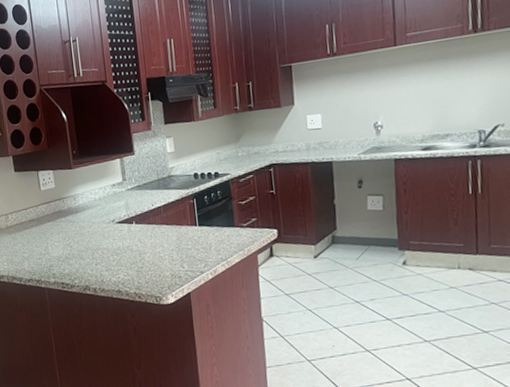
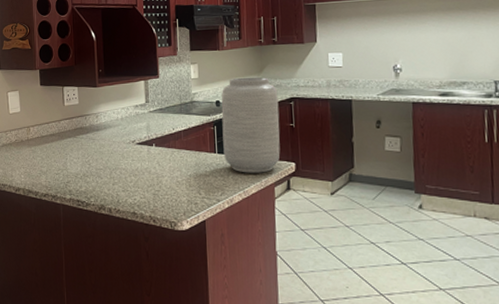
vase: none [199,145,262,244] -> present [221,77,281,173]

